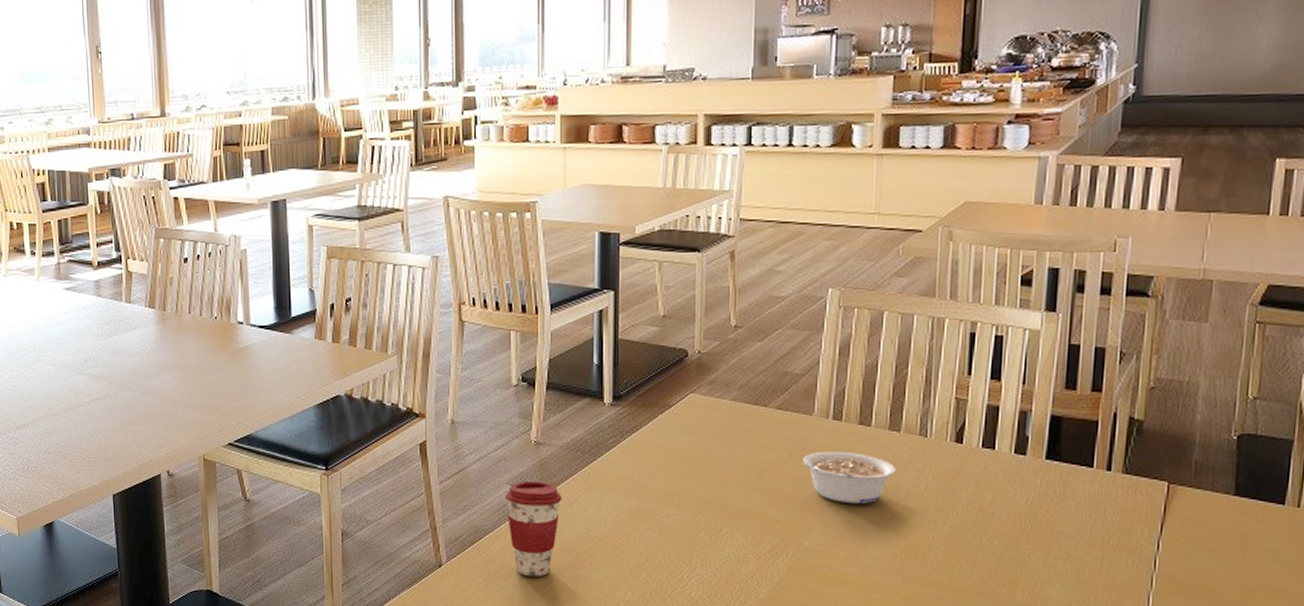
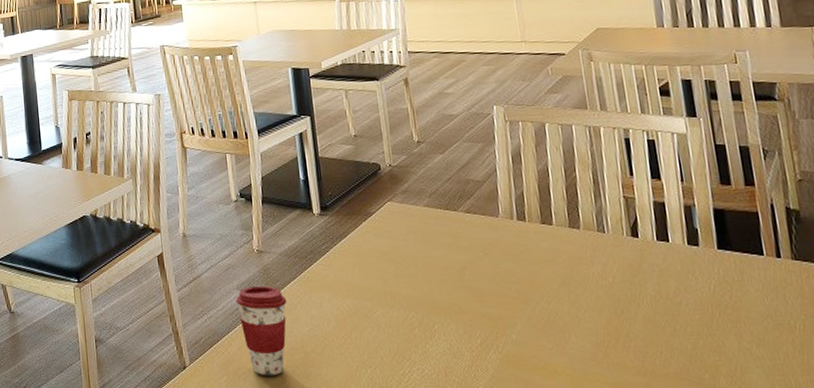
legume: present [803,451,896,504] -> none [497,248,583,297]

